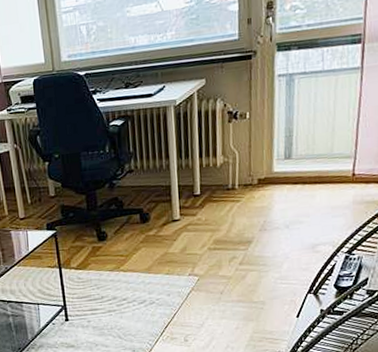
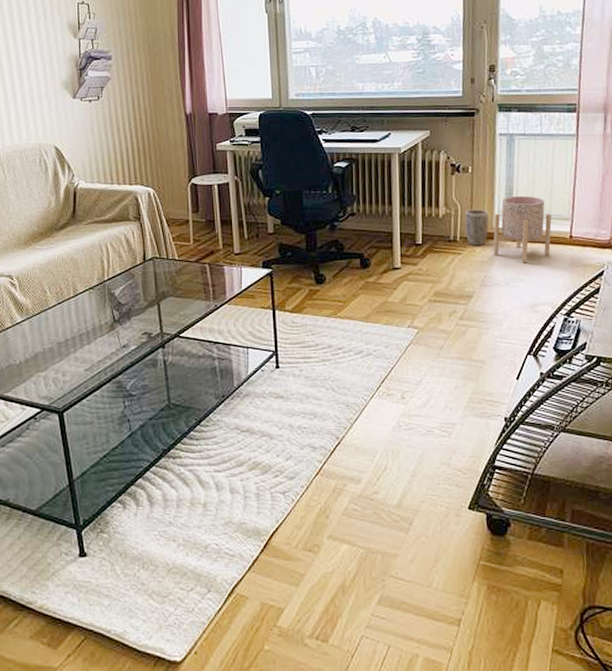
plant pot: none [242,154,268,192] -> present [464,209,489,246]
planter: none [272,136,334,205] -> present [493,196,552,263]

